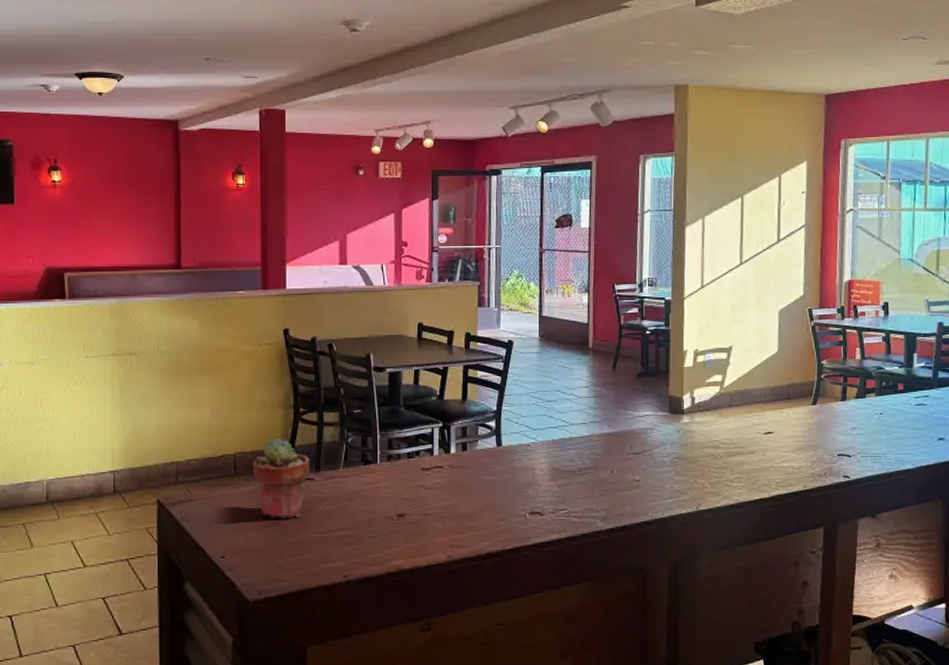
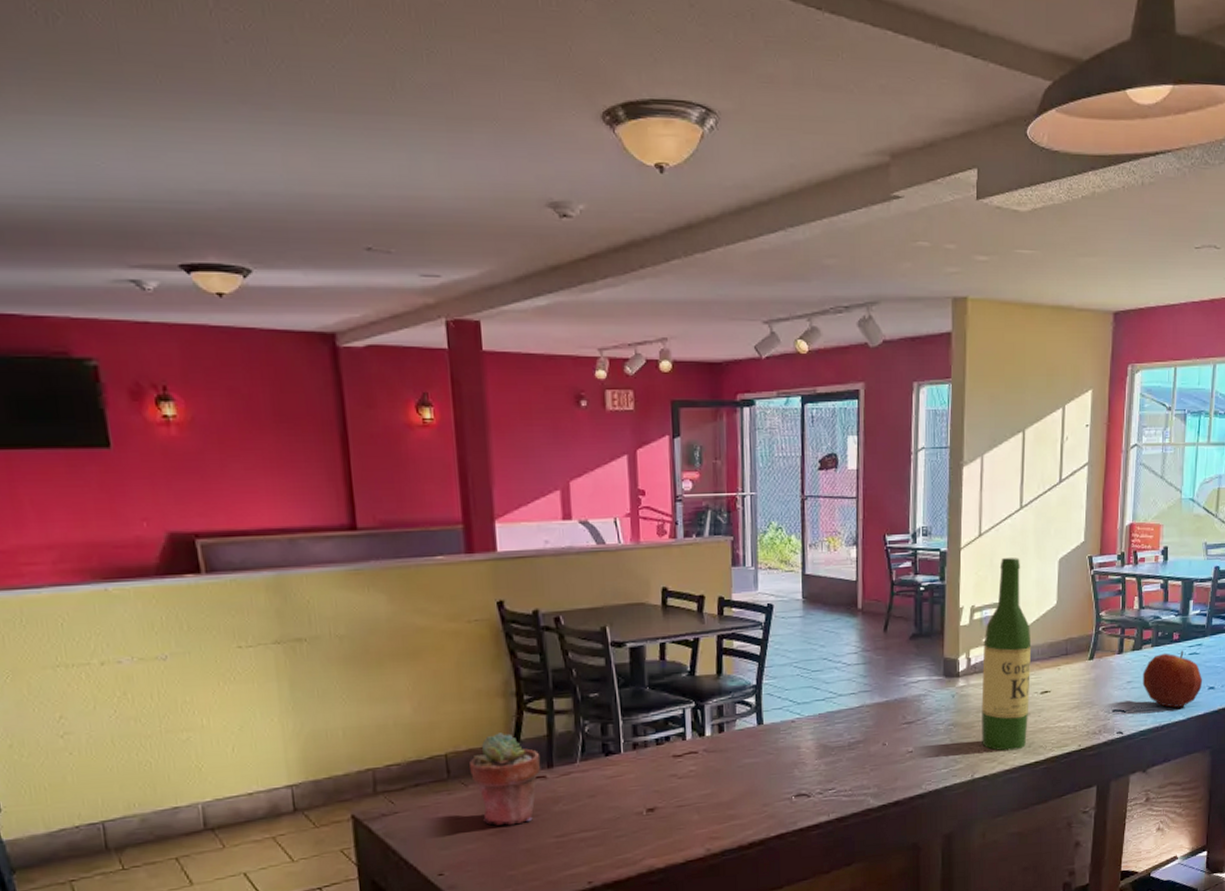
wine bottle: none [706,308,754,486] -> present [981,558,1032,751]
apple: none [867,401,932,456] -> present [1142,650,1203,708]

